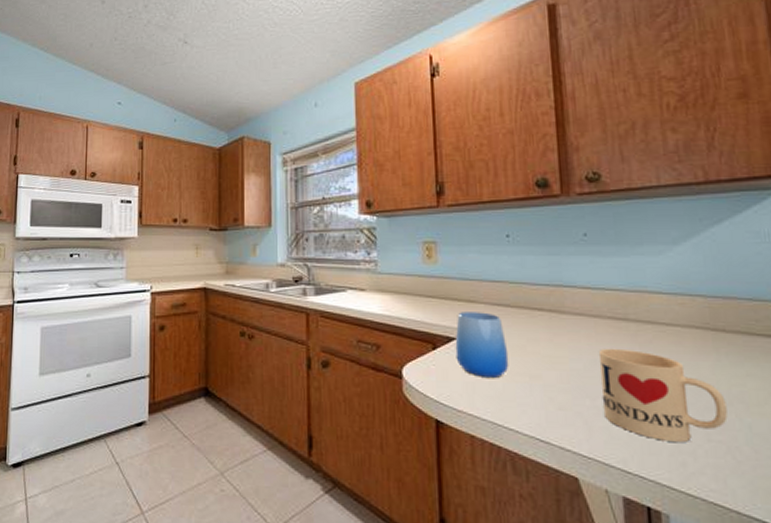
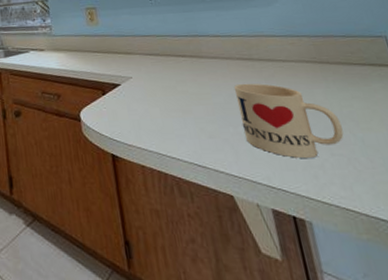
cup: present [455,312,509,378] -> none [118,61,165,115]

